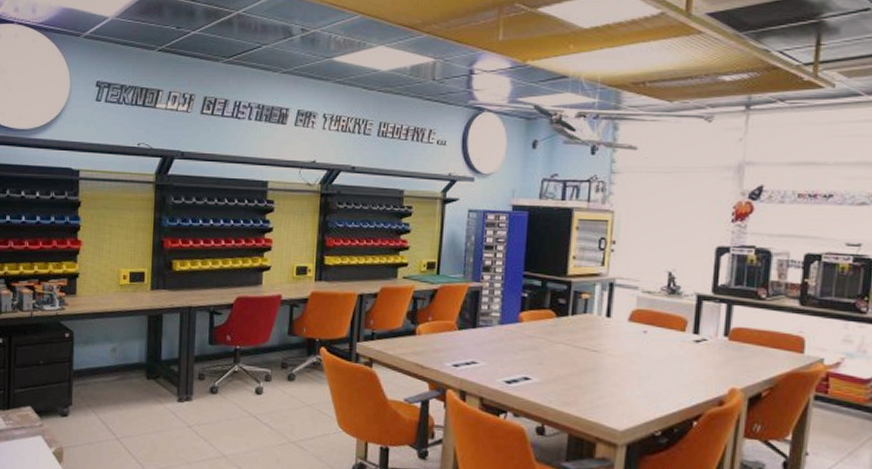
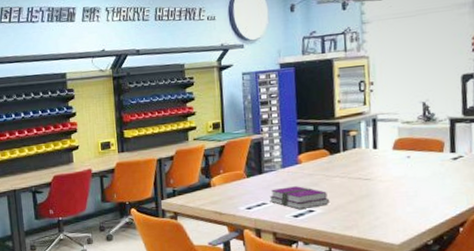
hardback book: none [481,347,549,375] -> present [269,186,329,209]

